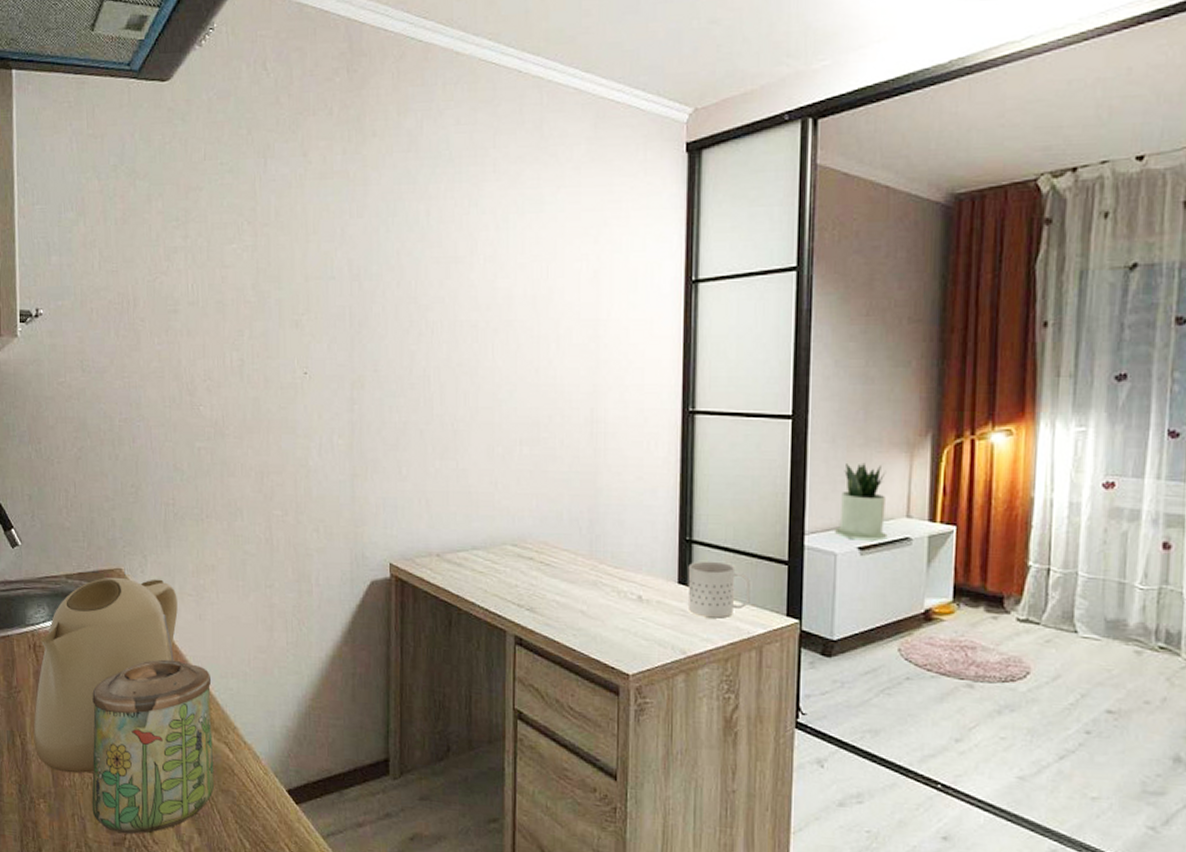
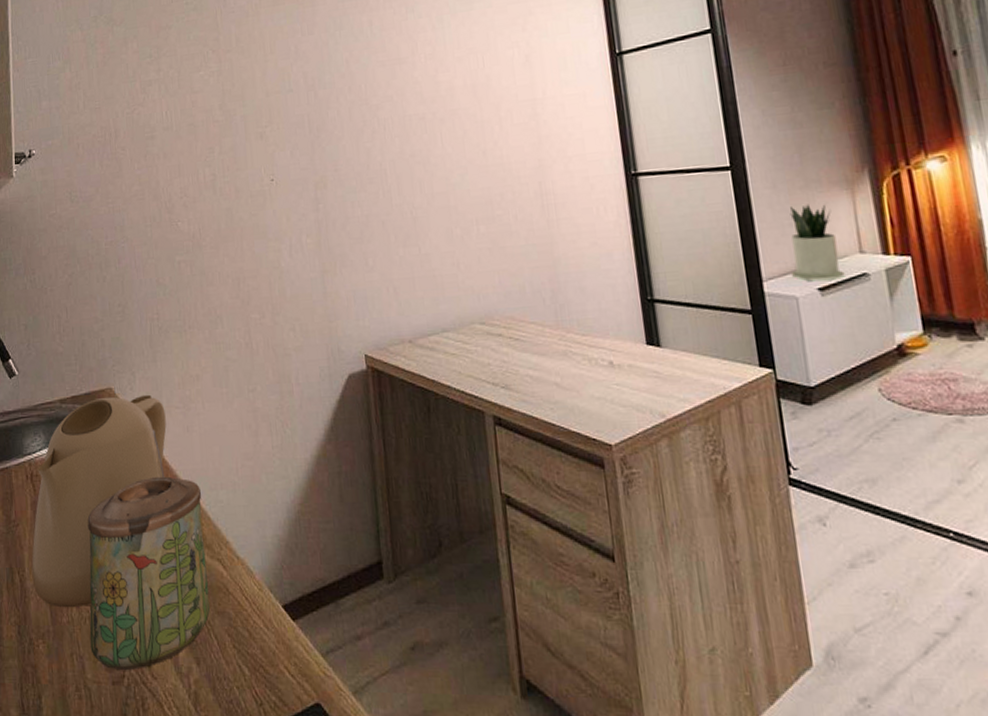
mug: present [687,560,750,619] -> none [654,317,721,377]

